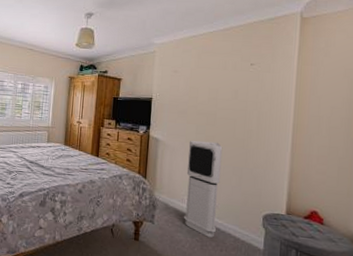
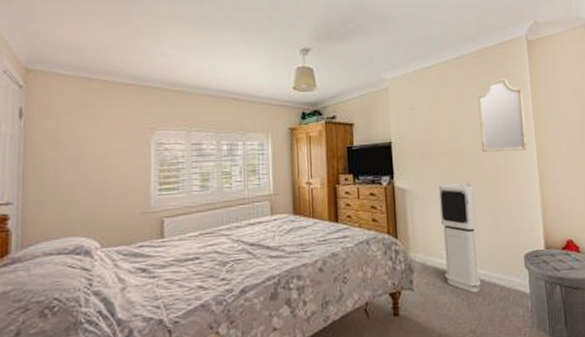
home mirror: none [236,51,288,121] -> present [478,78,528,152]

